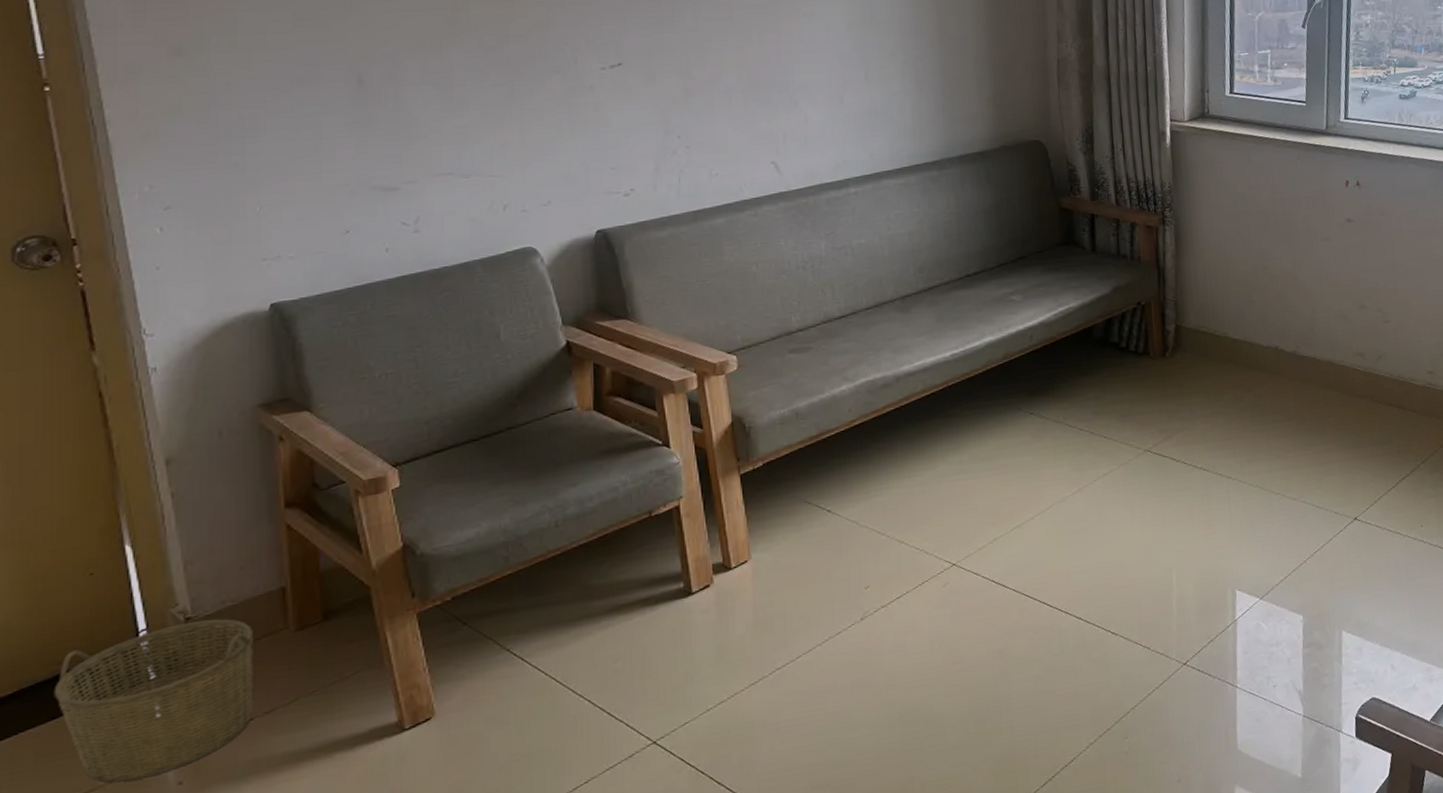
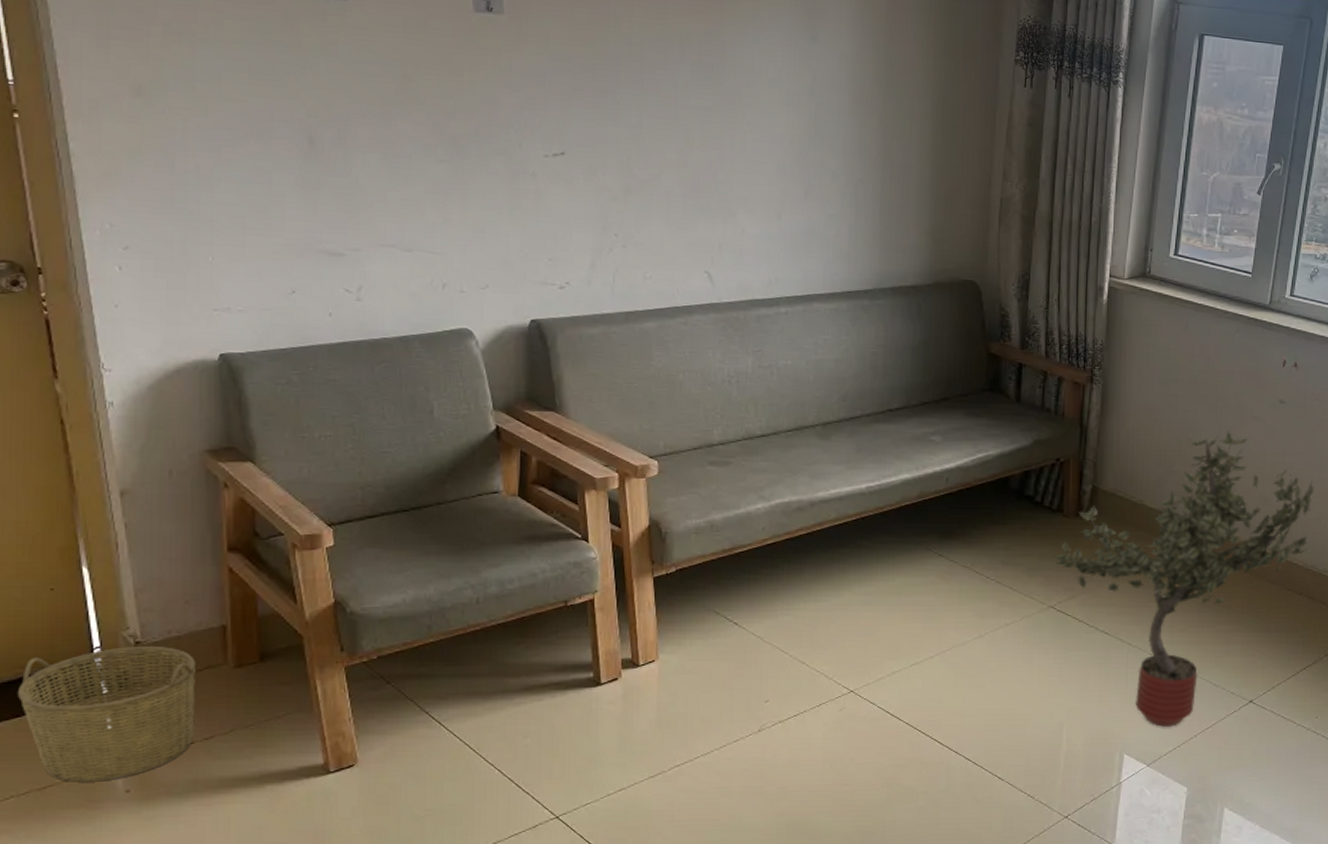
potted tree: none [1145,254,1392,557] -> present [1054,430,1314,727]

